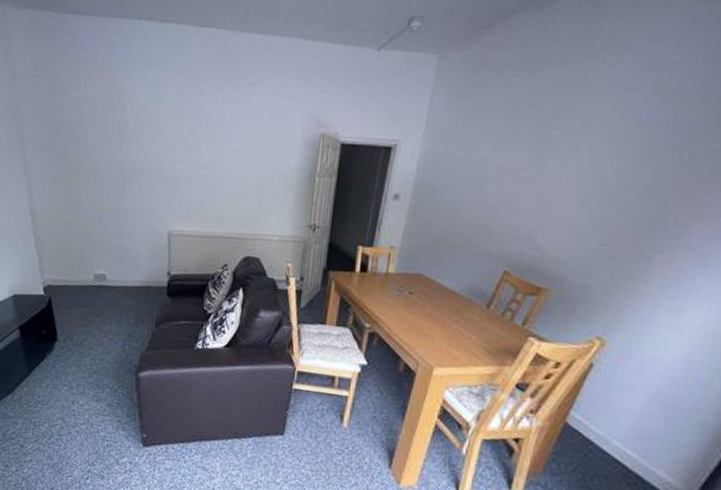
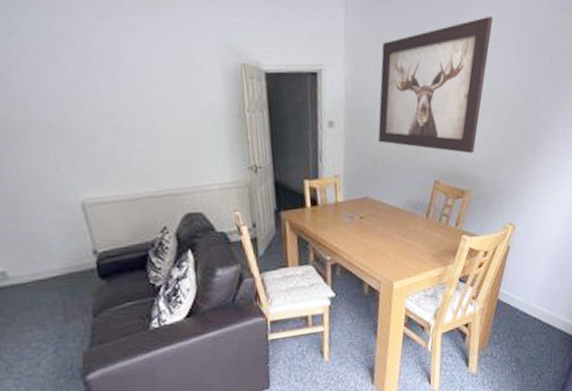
wall art: none [444,104,613,249] -> present [377,17,493,154]

